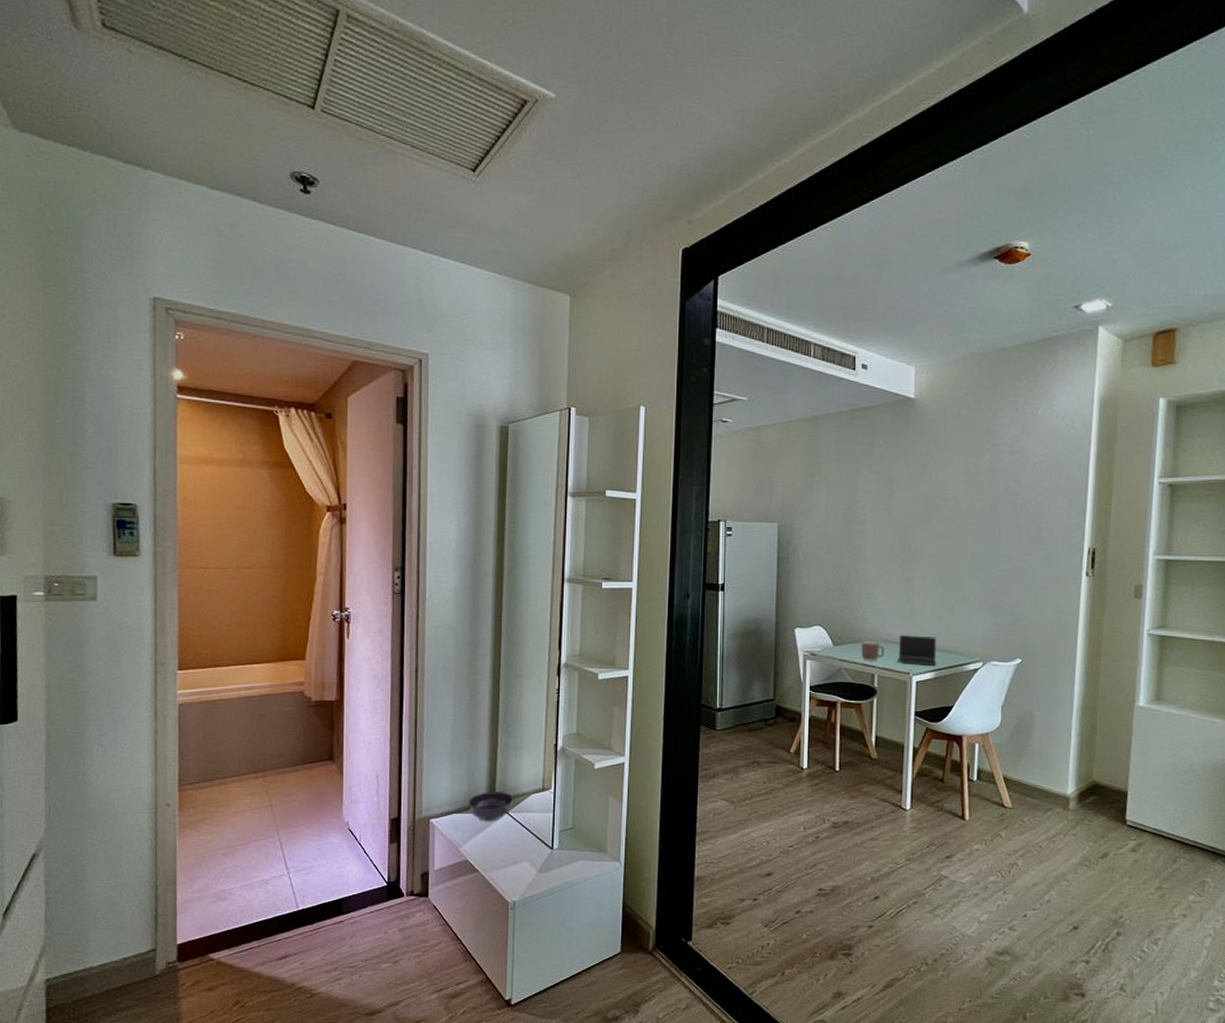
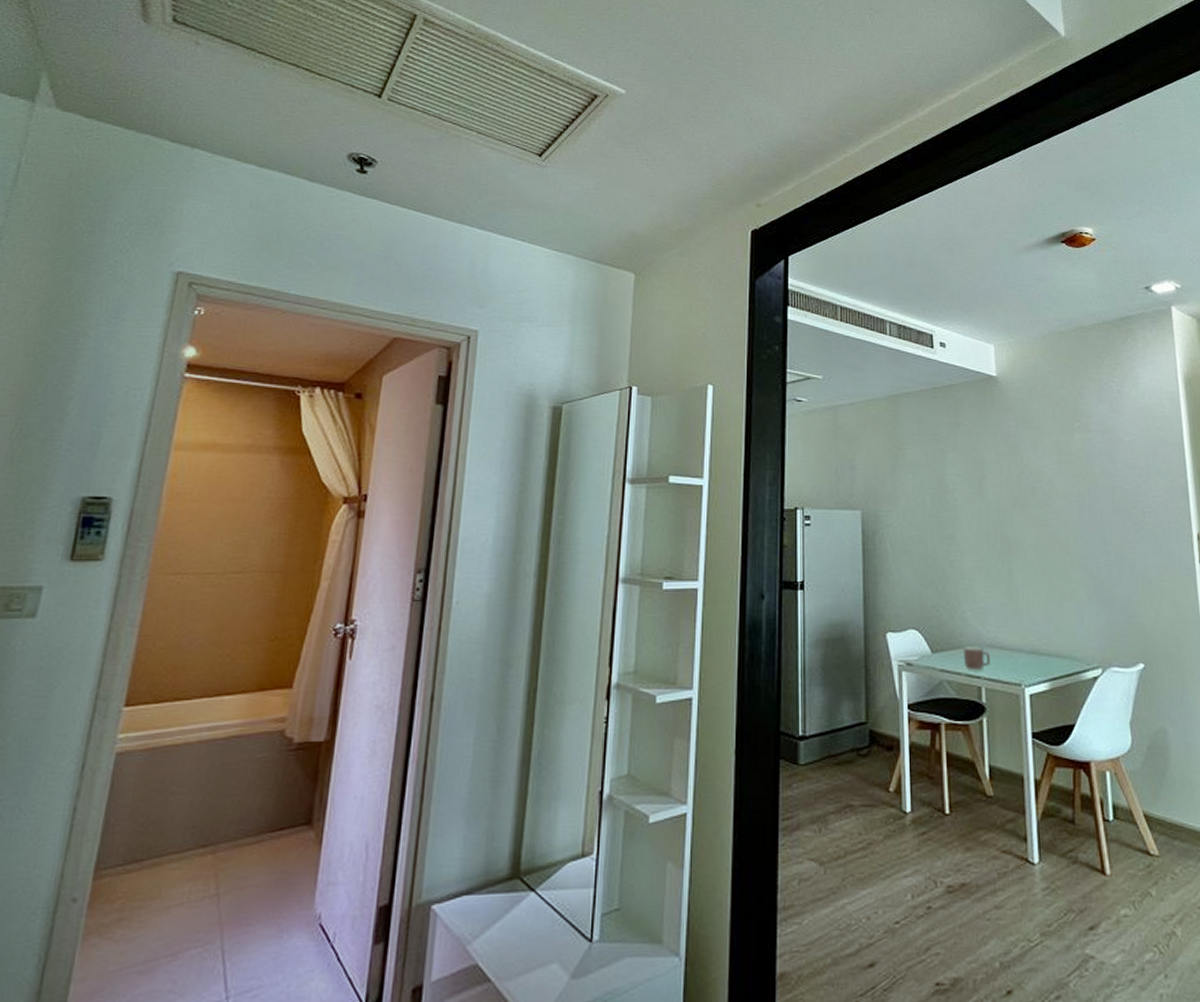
bowl: present [469,791,514,821] -> none [484,860,545,905]
laptop computer: present [897,635,936,666] -> none [1006,638,1050,675]

